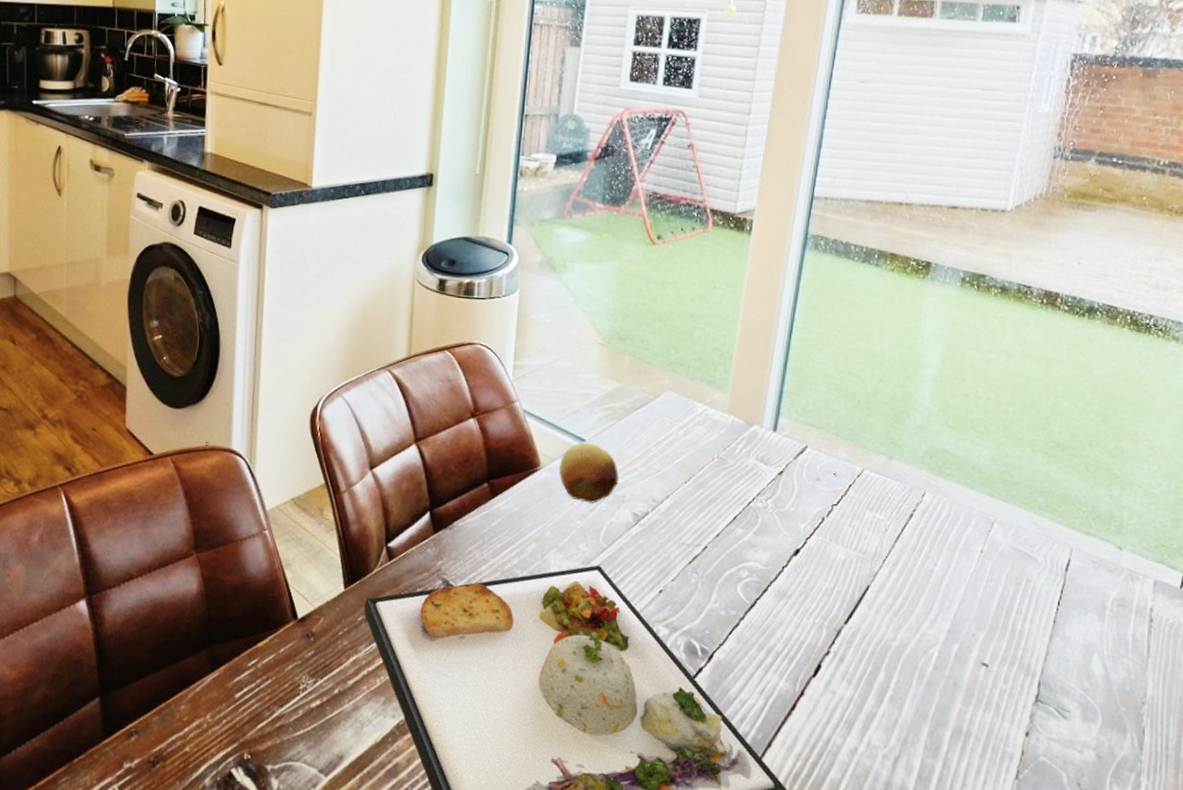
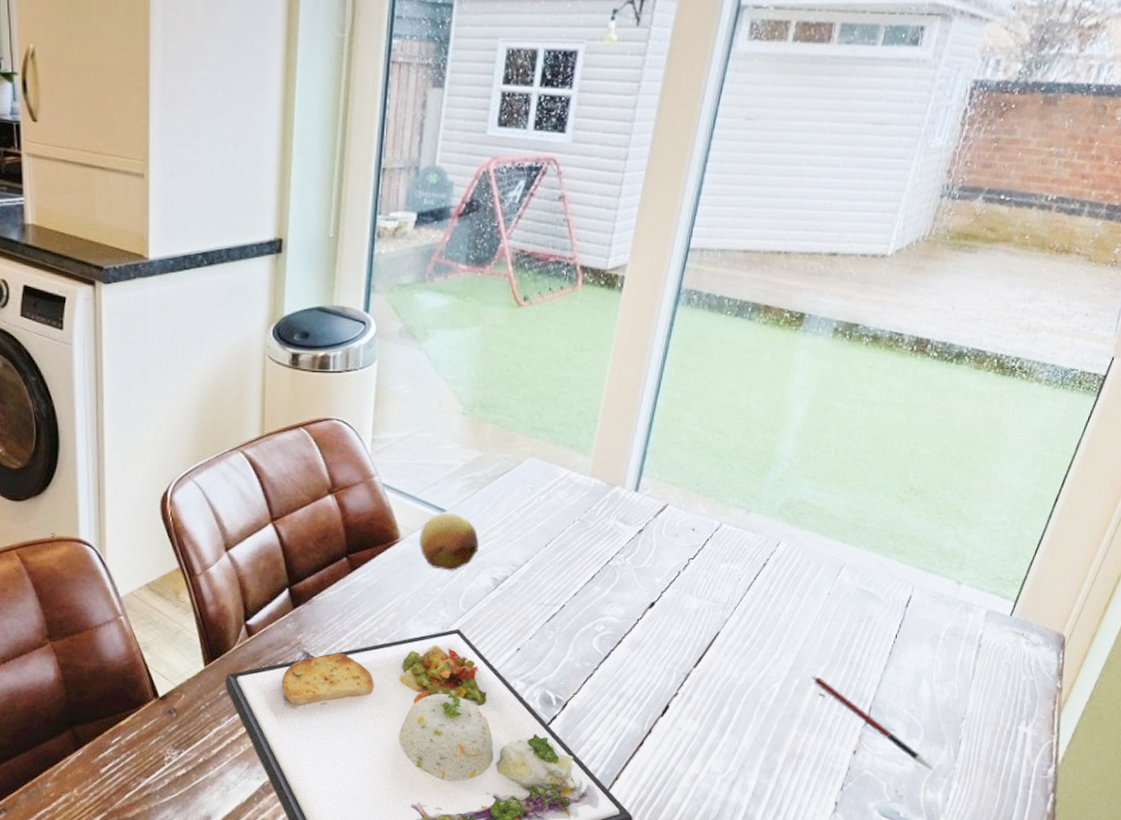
pen: none [971,641,1119,763] -> present [811,675,935,770]

